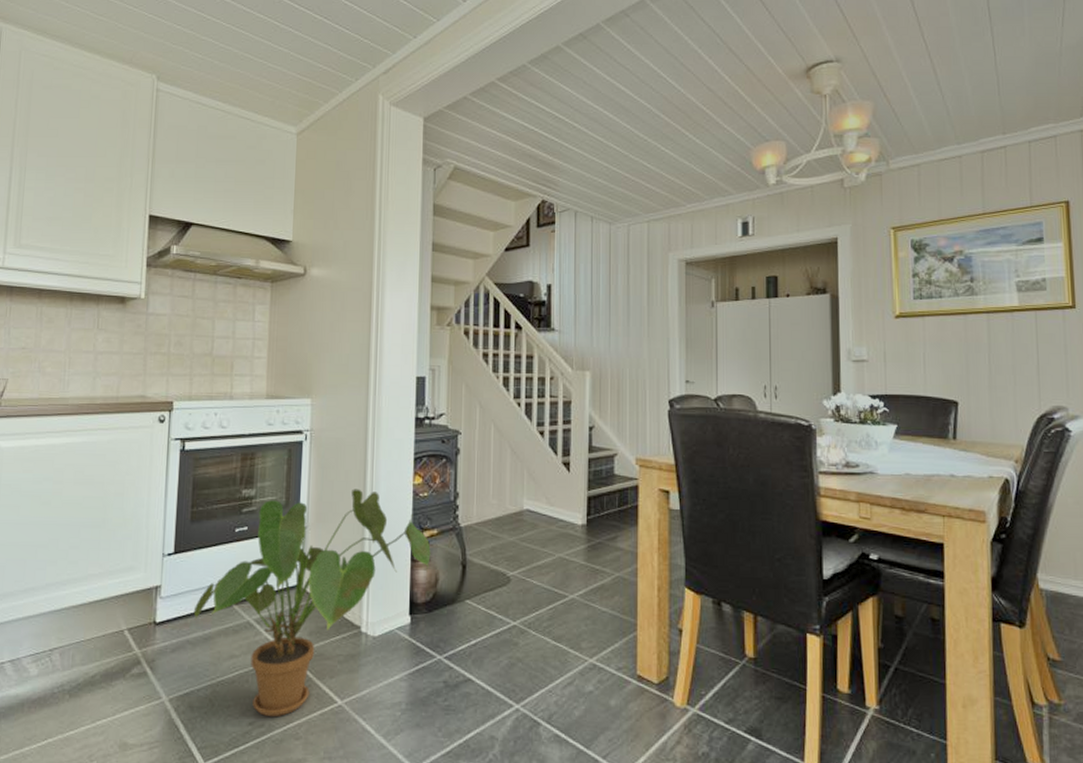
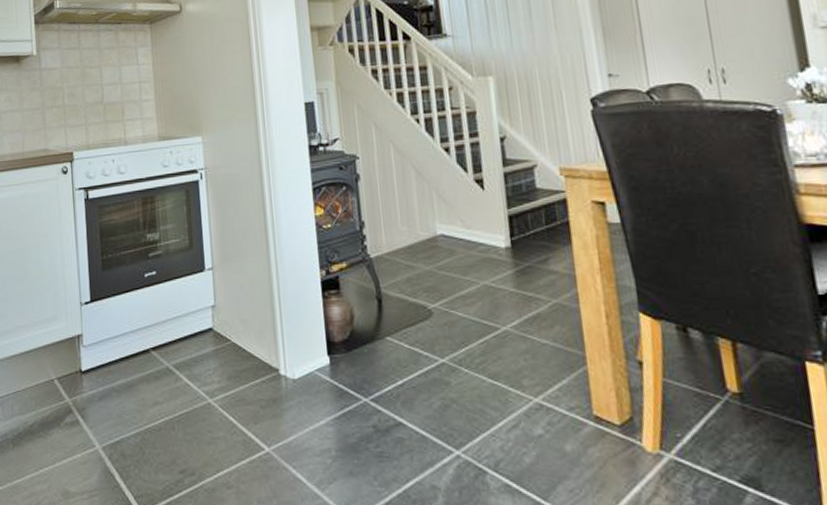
house plant: present [193,489,431,717] -> none [114,225,343,465]

